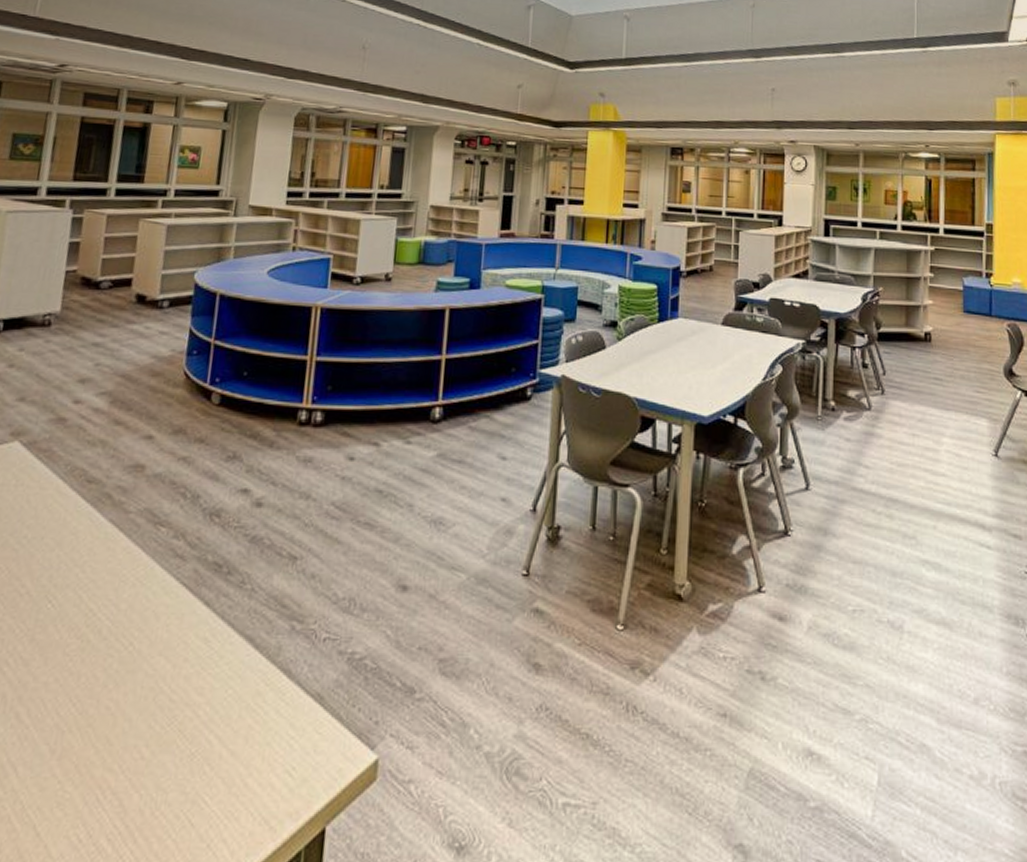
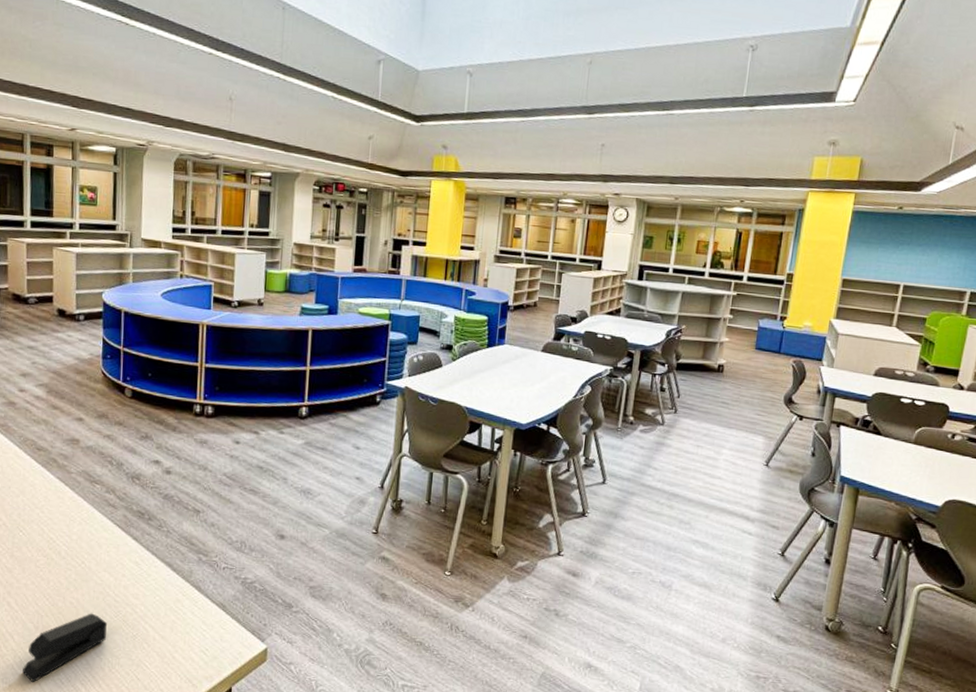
stapler: none [22,722,157,844] -> present [23,613,108,683]

